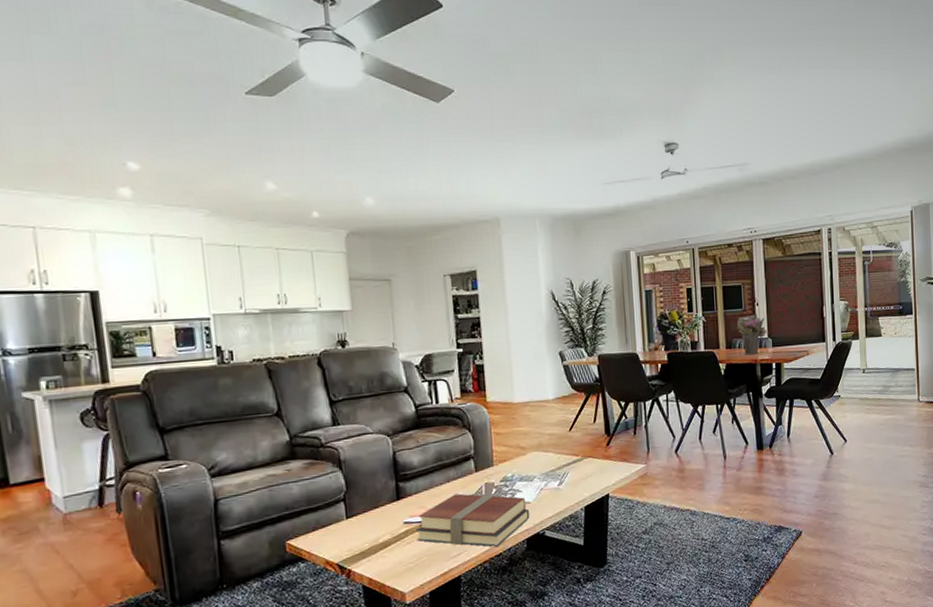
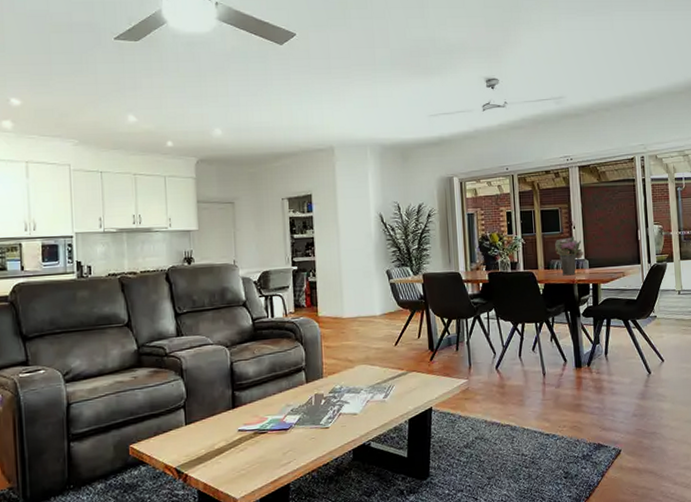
books: present [416,493,530,547] -> none [250,403,357,456]

